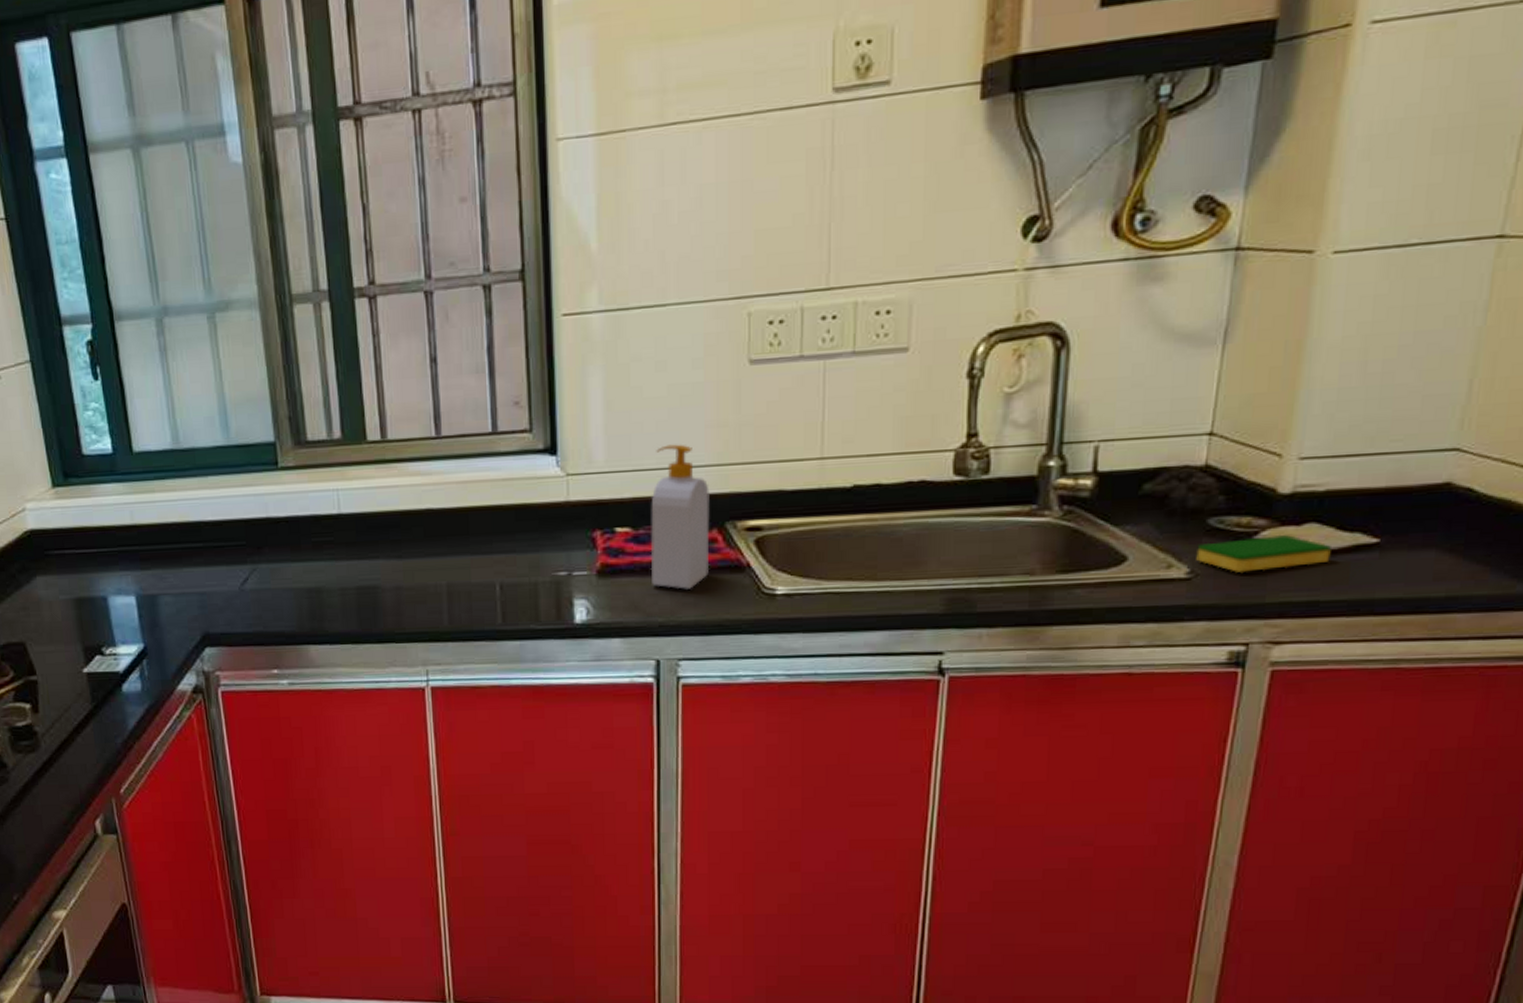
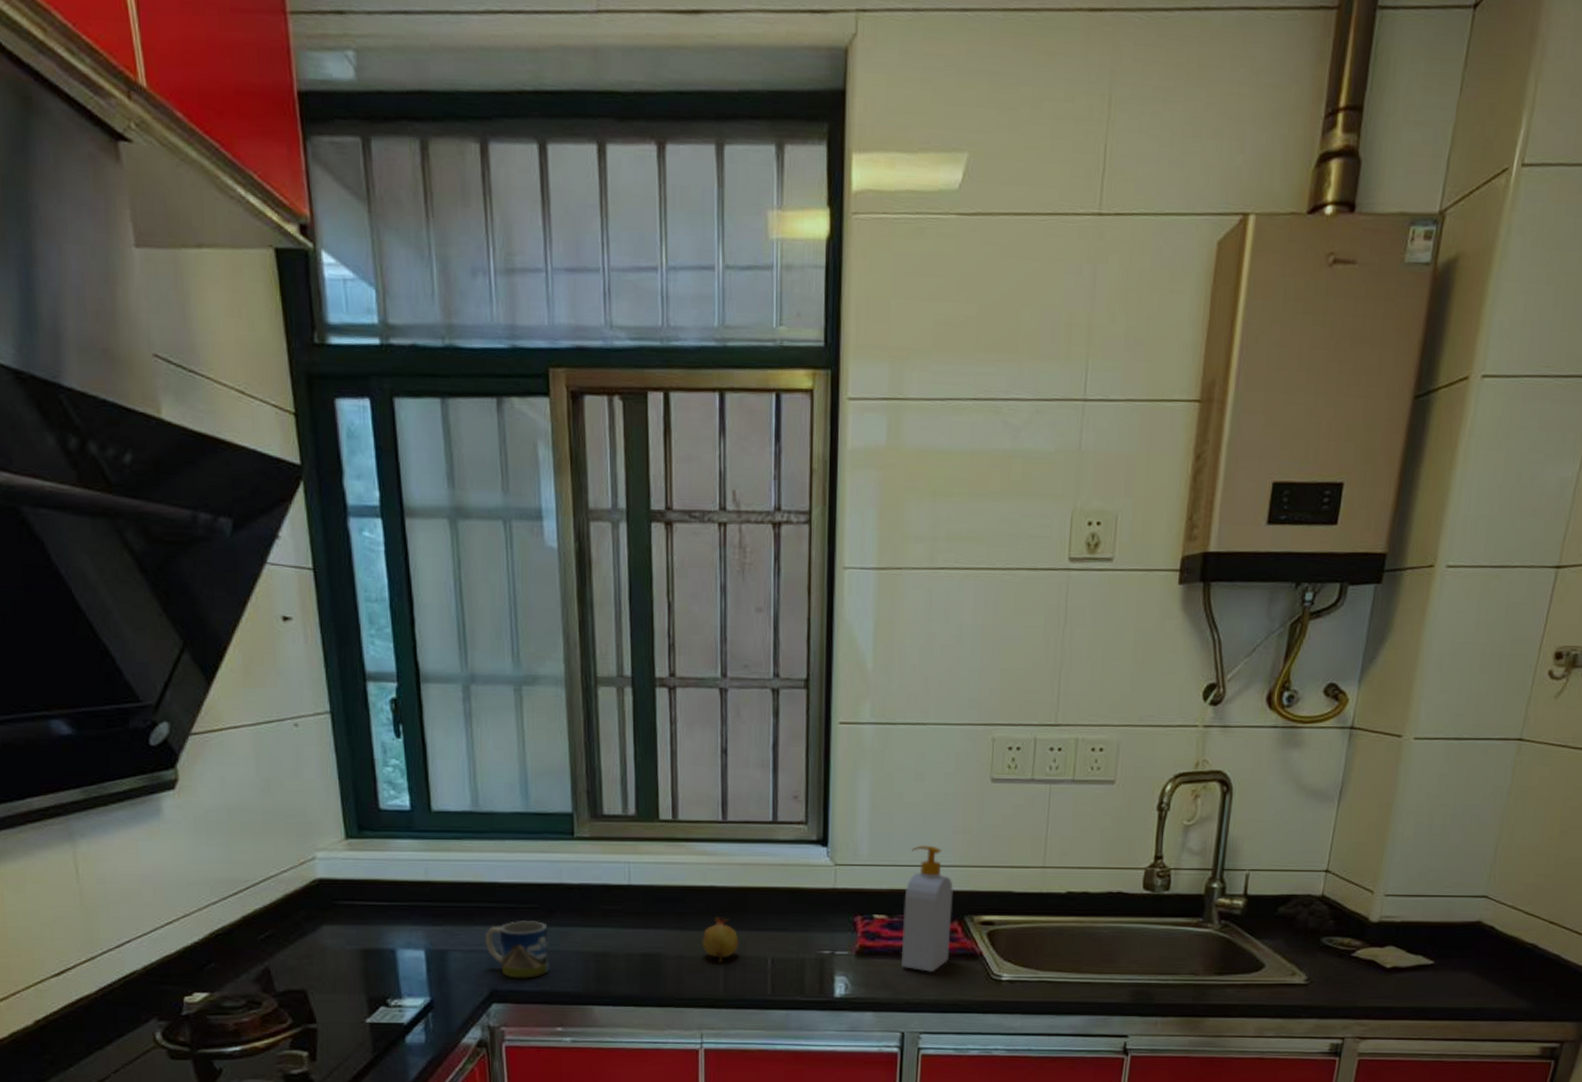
mug: none [194,559,262,620] -> present [486,921,550,978]
fruit: none [421,541,462,592] -> present [702,916,739,963]
dish sponge: present [1196,534,1331,574] -> none [1312,953,1403,983]

